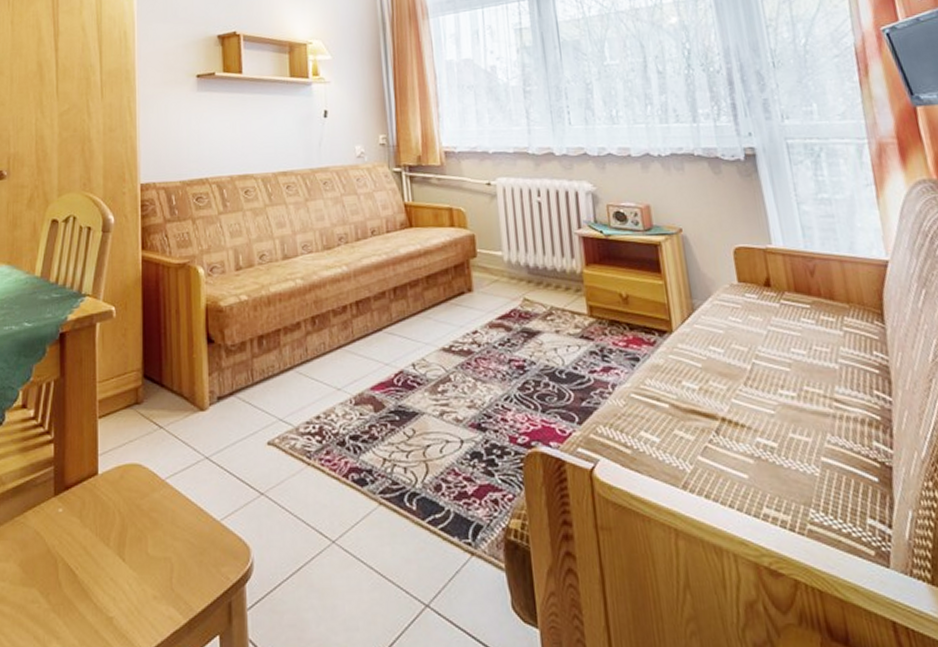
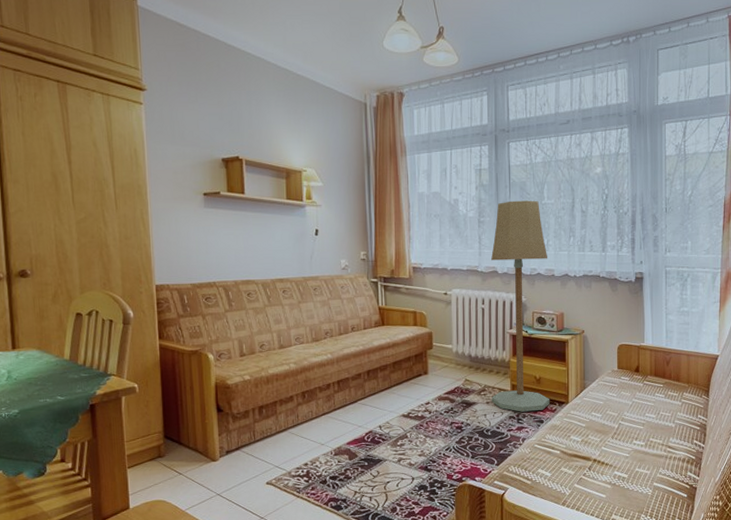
floor lamp: none [544,61,646,345] -> present [491,200,550,412]

